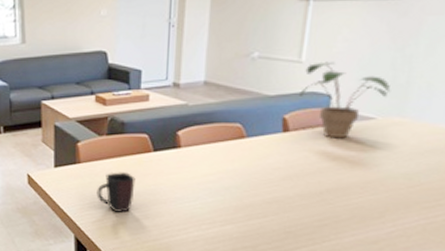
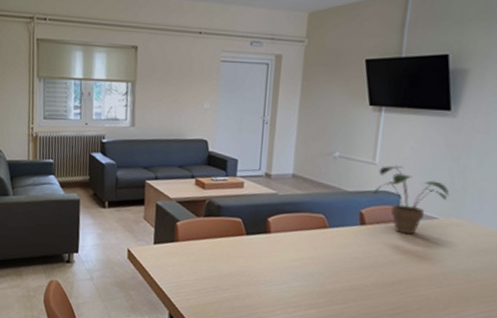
mug: present [96,172,136,213] -> none [192,252,229,292]

